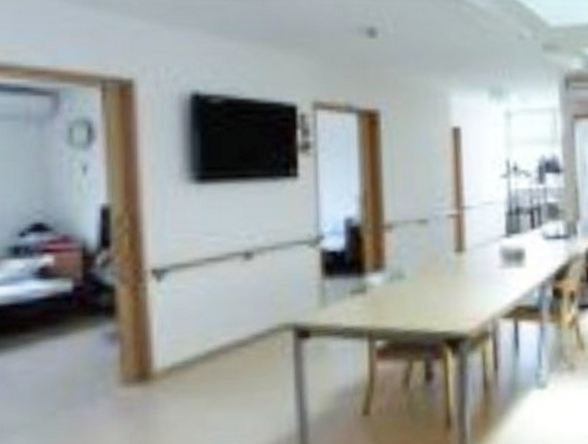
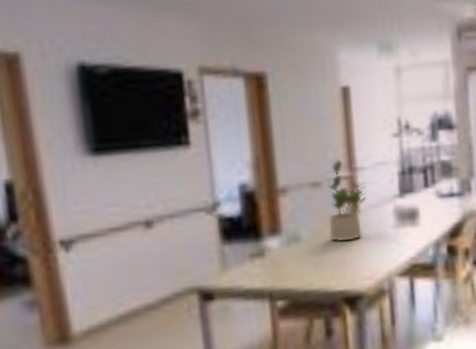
potted plant: none [434,197,474,281] -> present [328,159,367,242]

